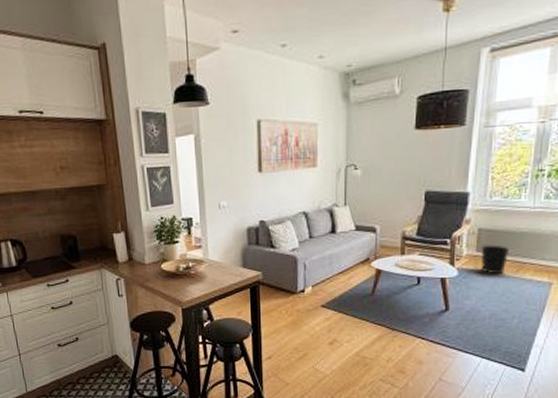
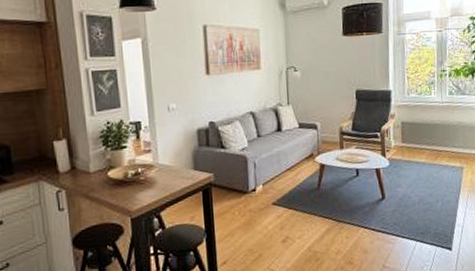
wastebasket: present [481,244,510,275] -> none [405,135,428,163]

